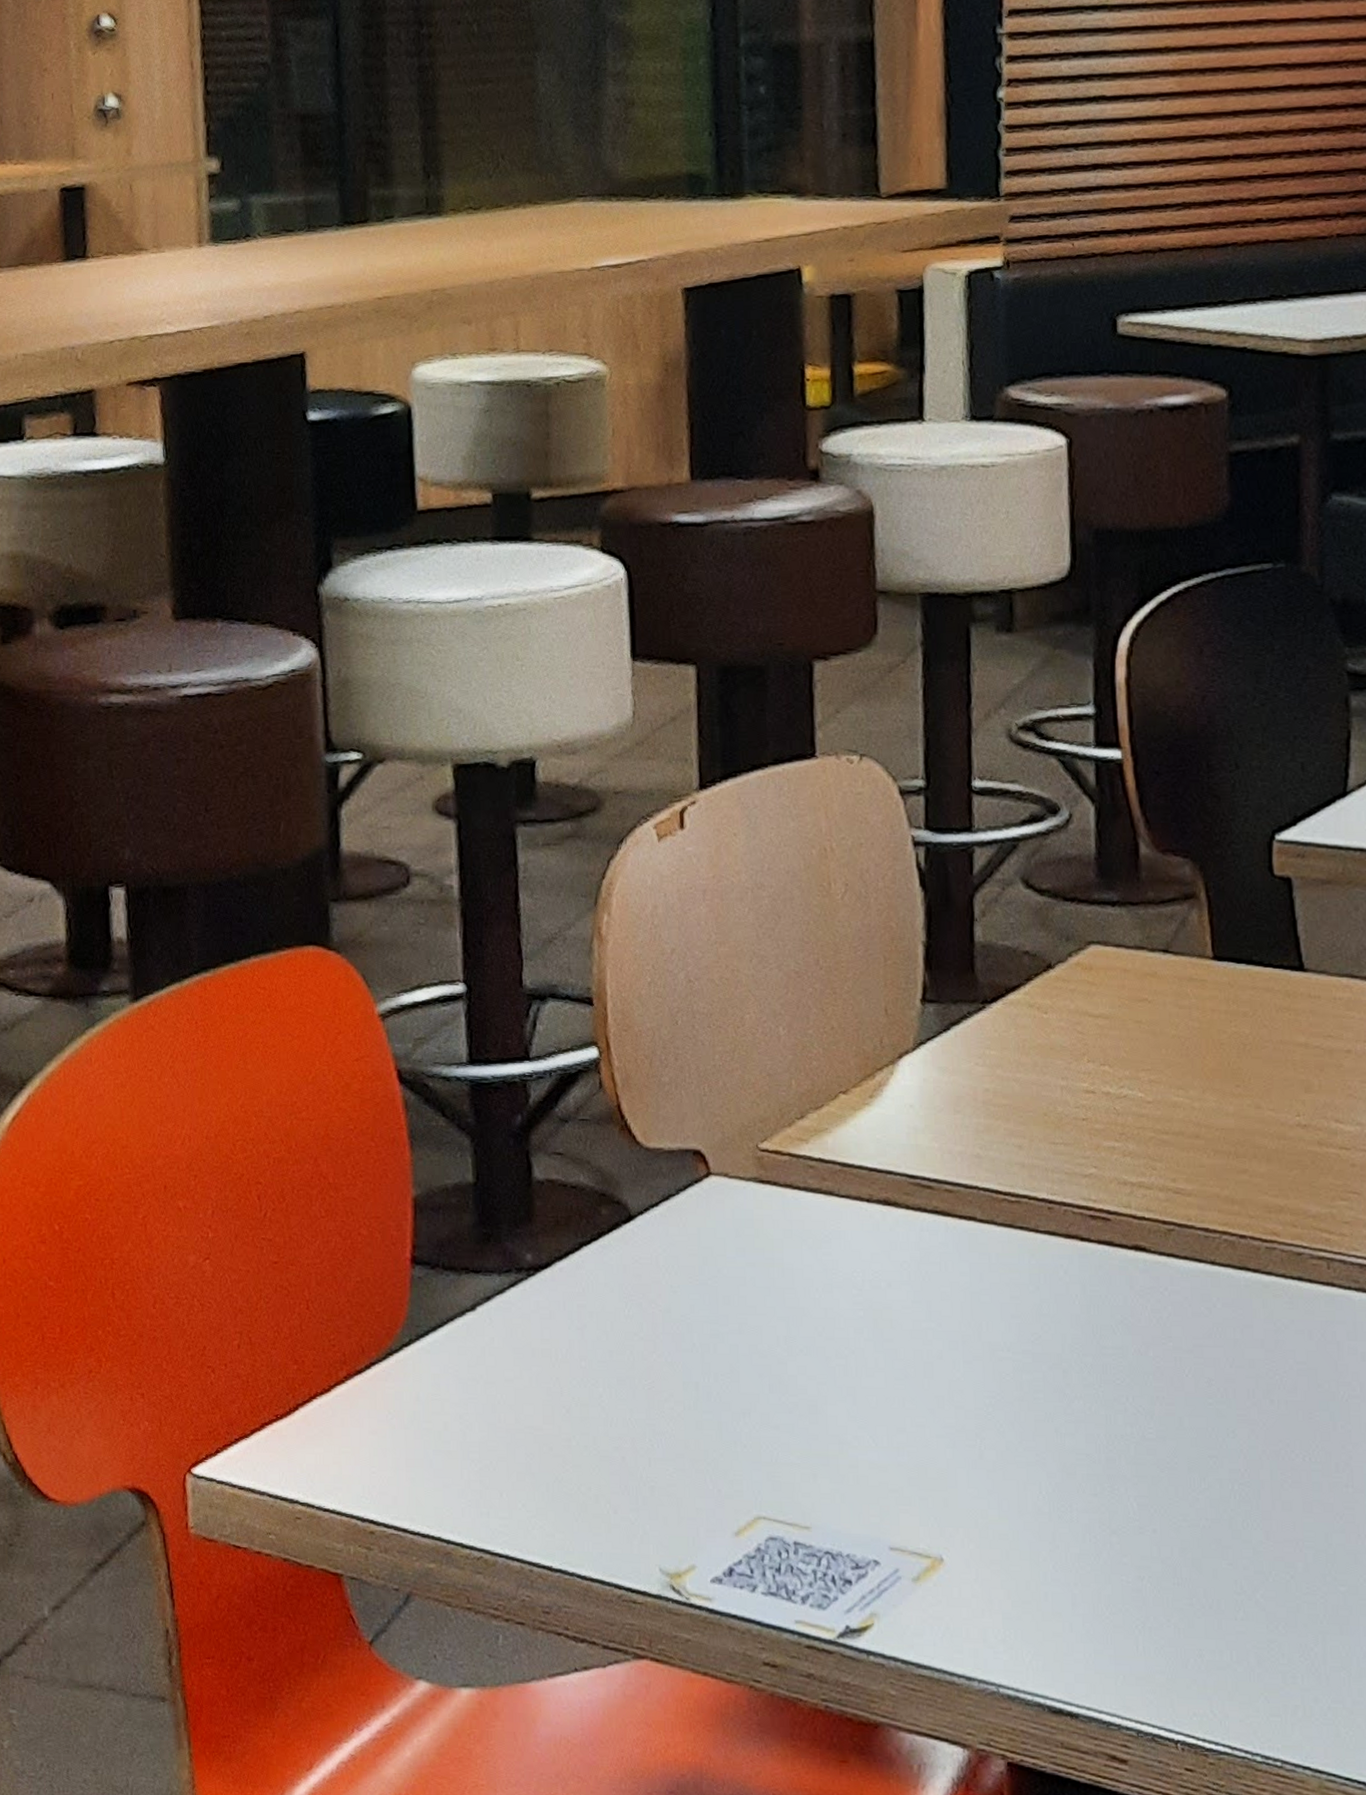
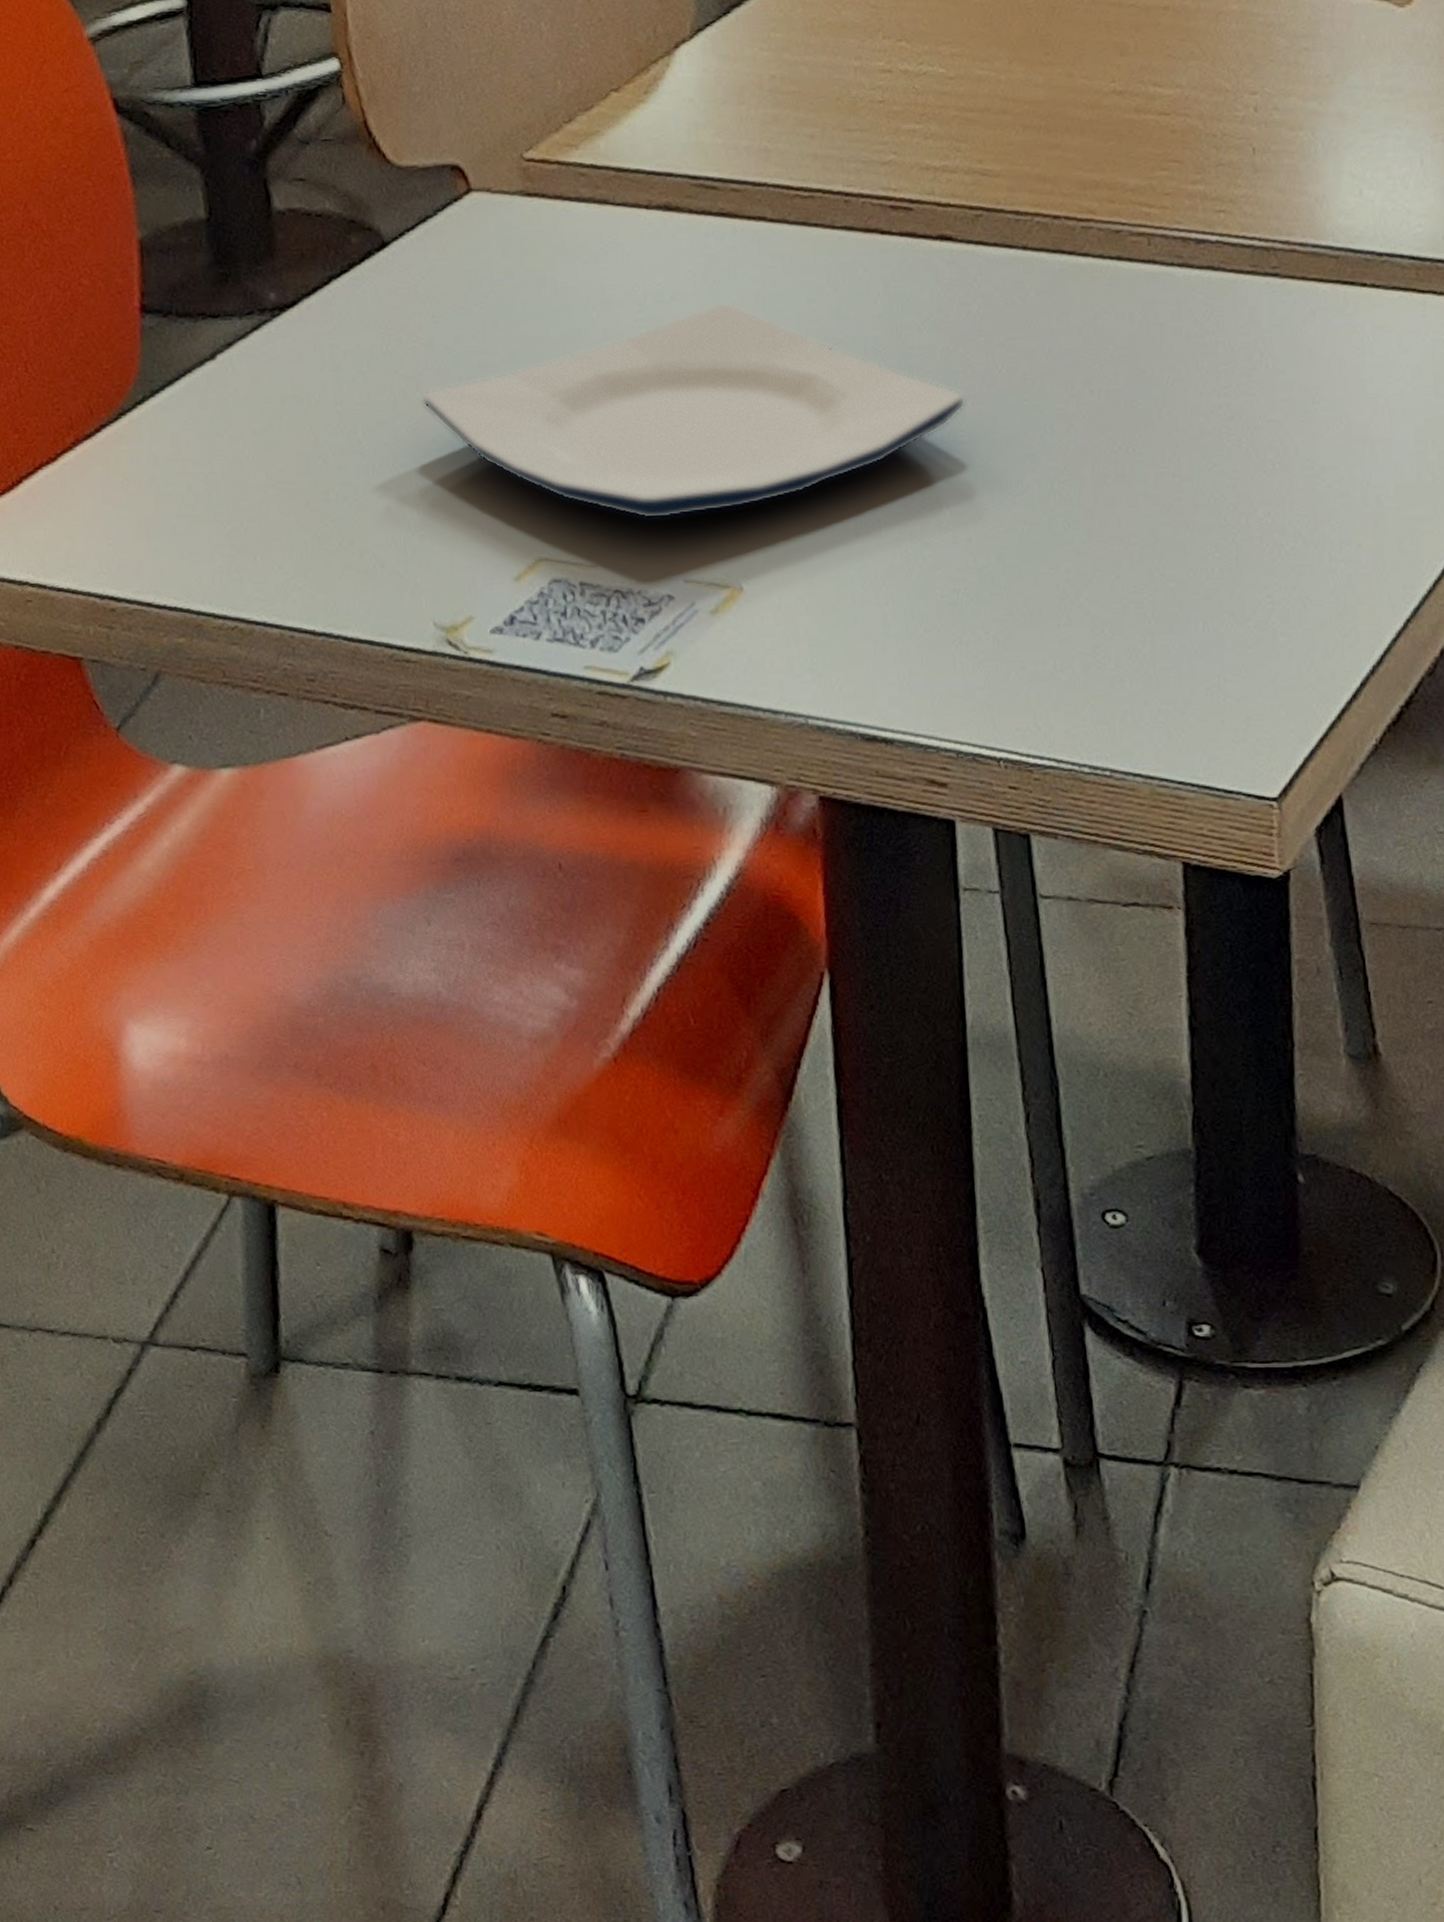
plate: none [658,1293,1154,1489] -> present [422,303,966,520]

